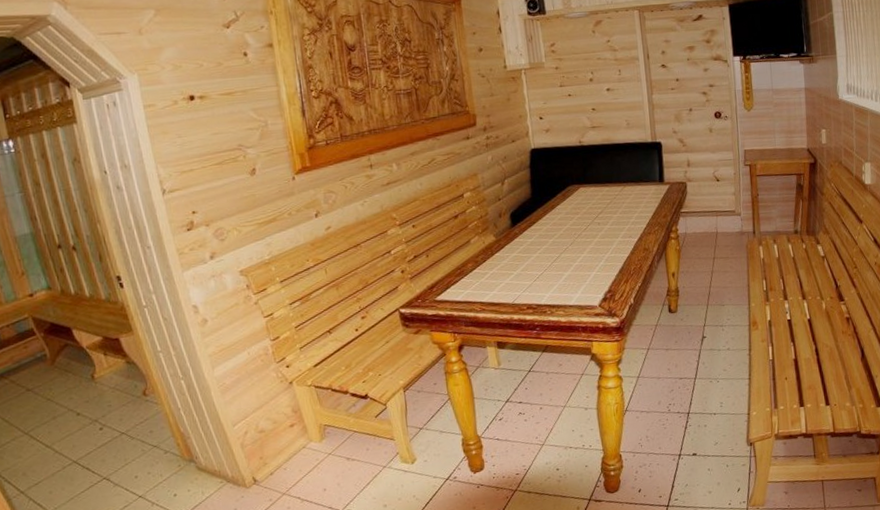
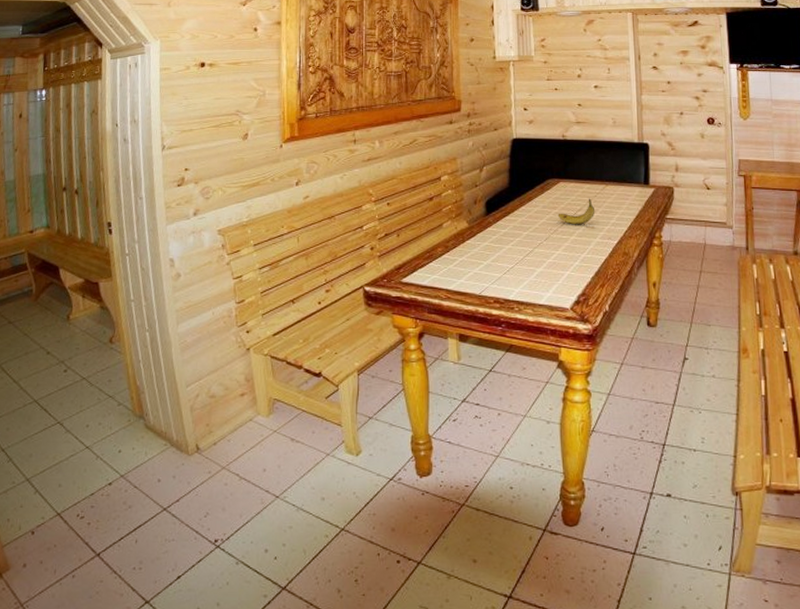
fruit: none [580,200,616,228] -> present [557,198,596,225]

